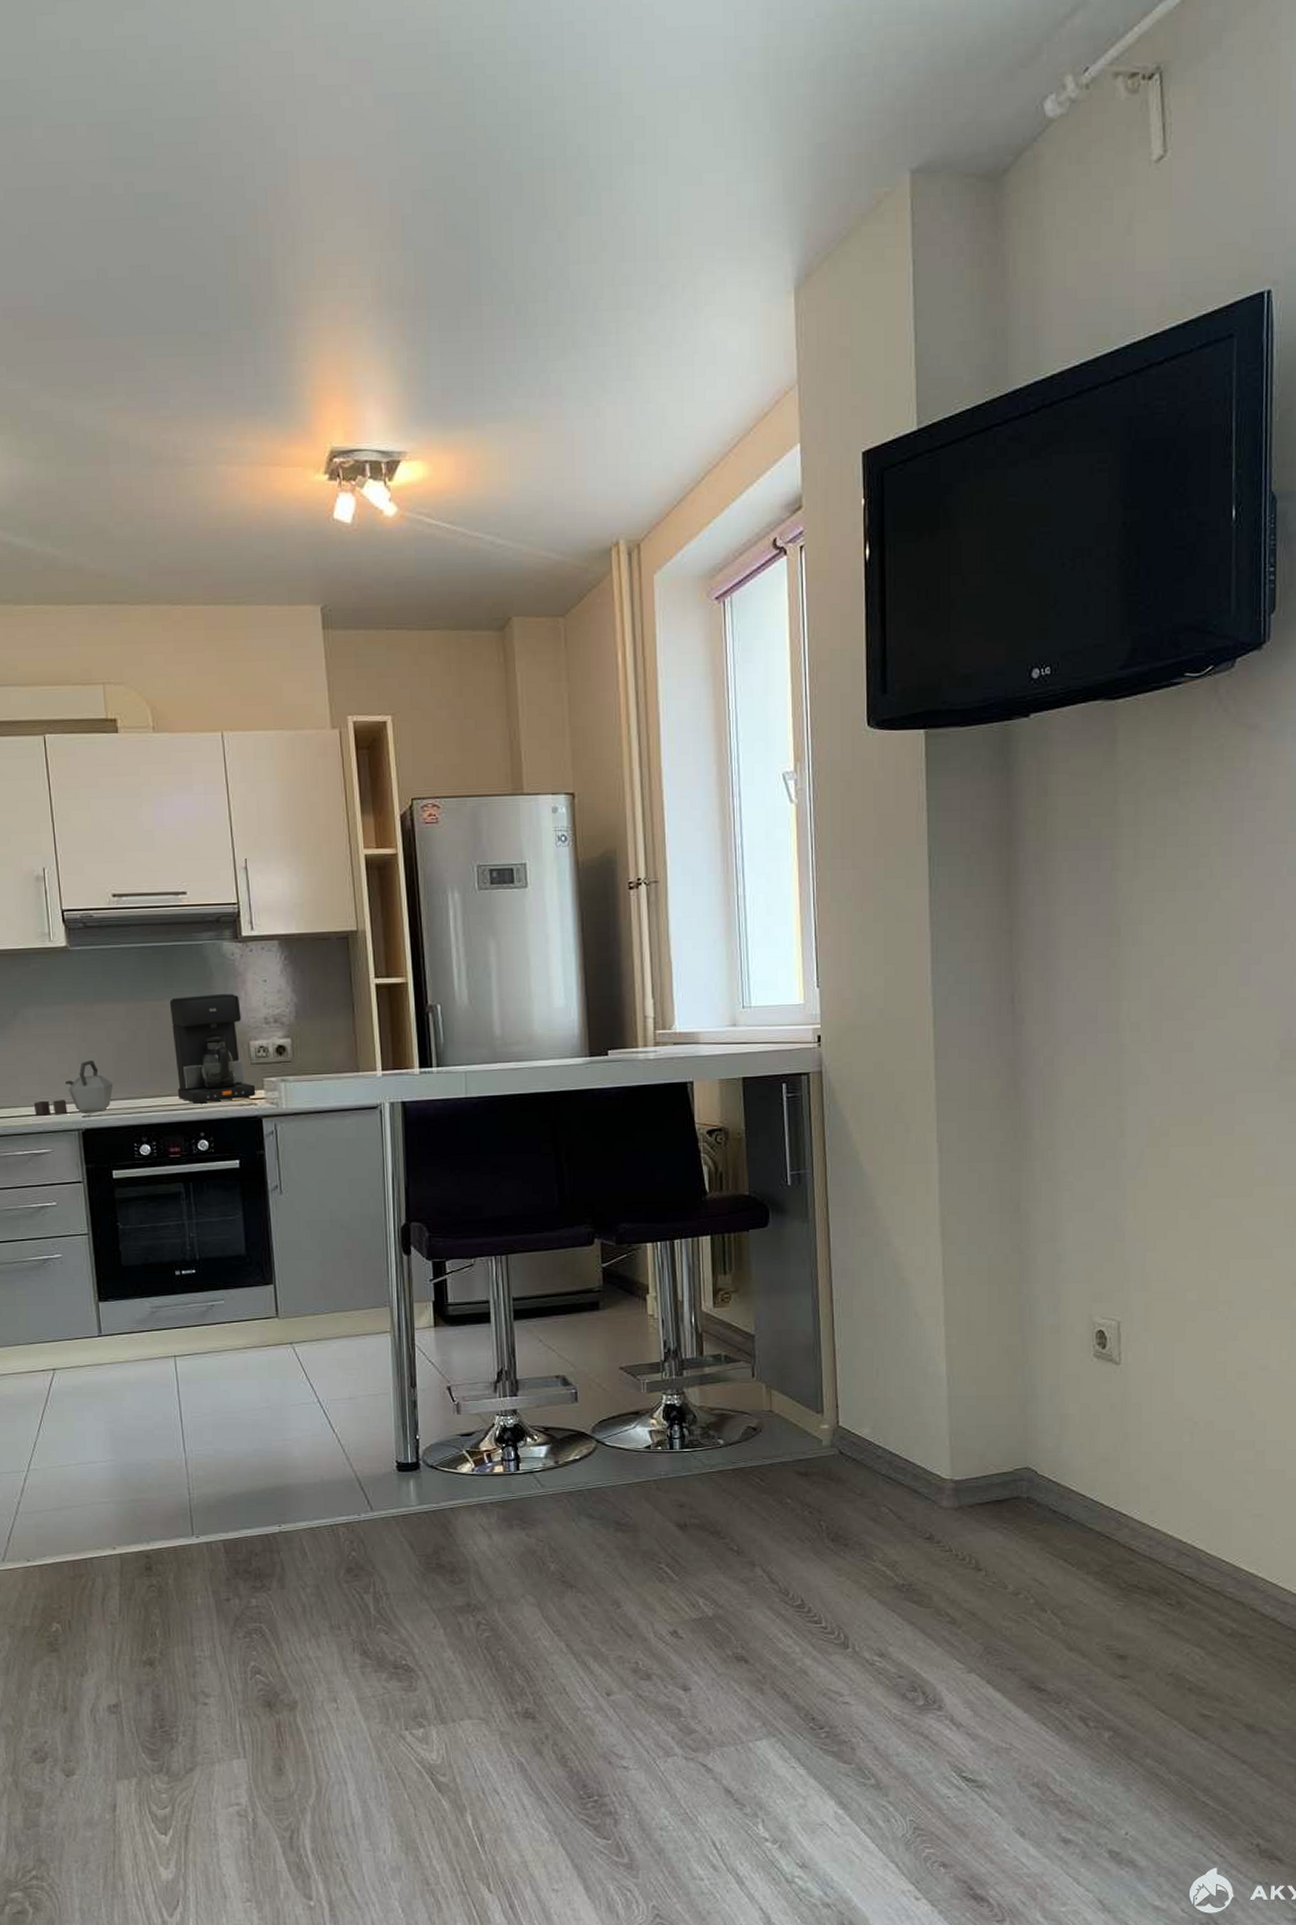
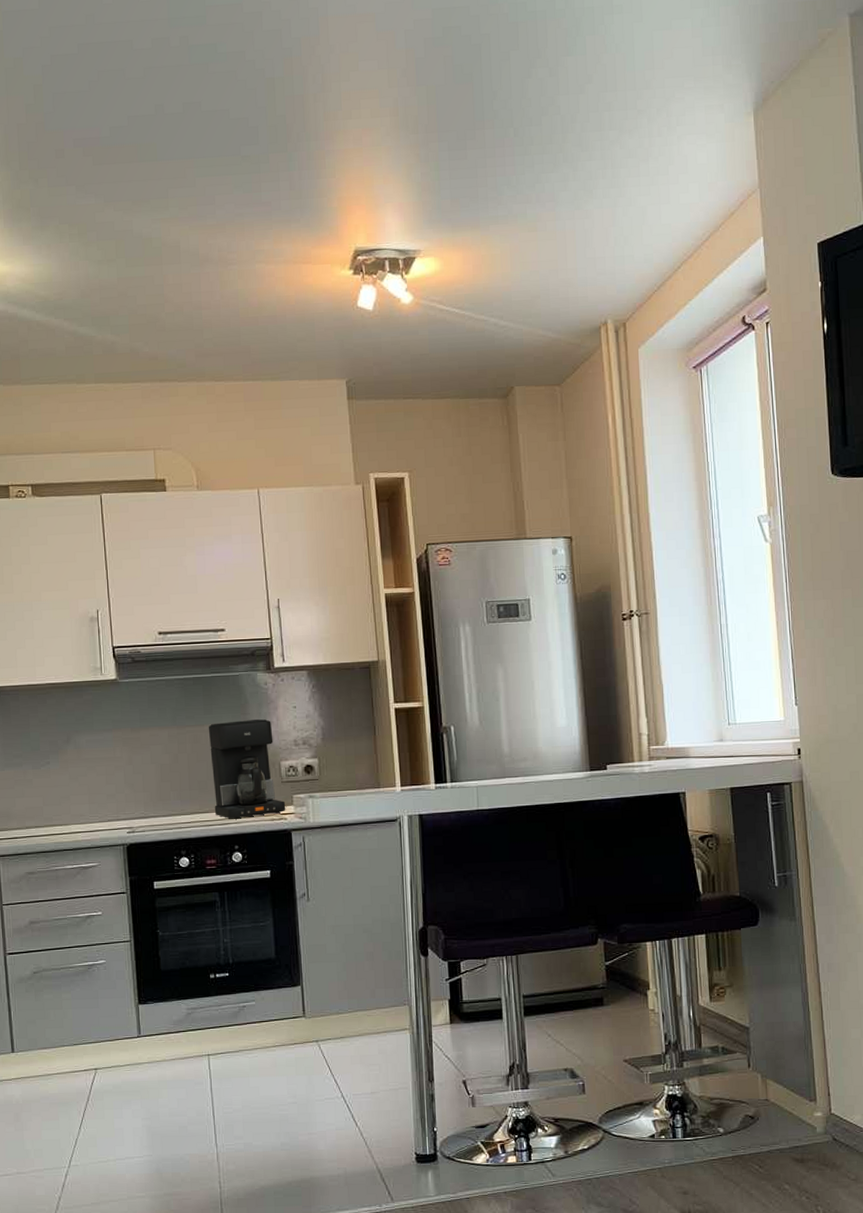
kettle: present [33,1060,114,1117] -> none [83,781,156,834]

